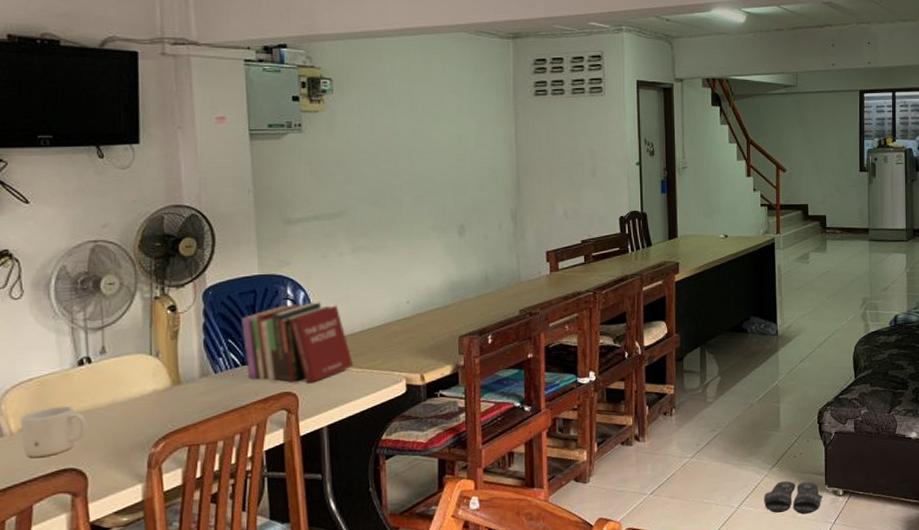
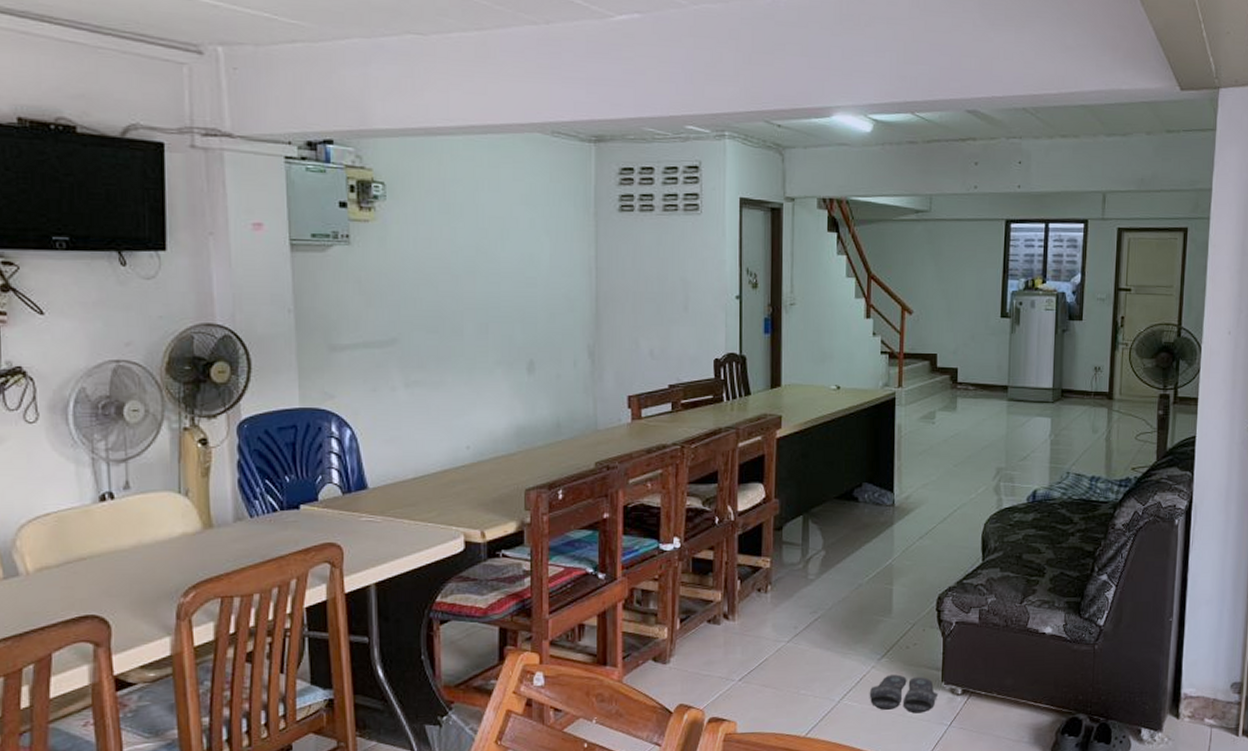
mug: present [19,405,87,457] -> none [36,545,110,601]
books: present [241,302,353,384] -> none [280,442,405,535]

